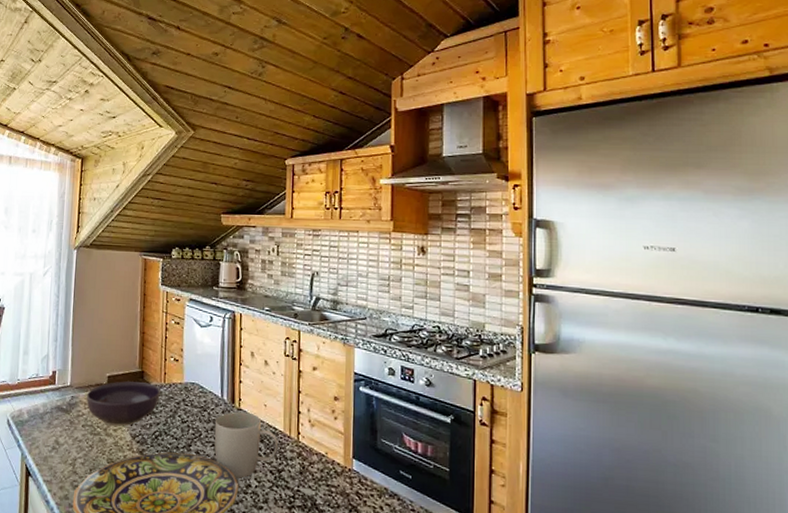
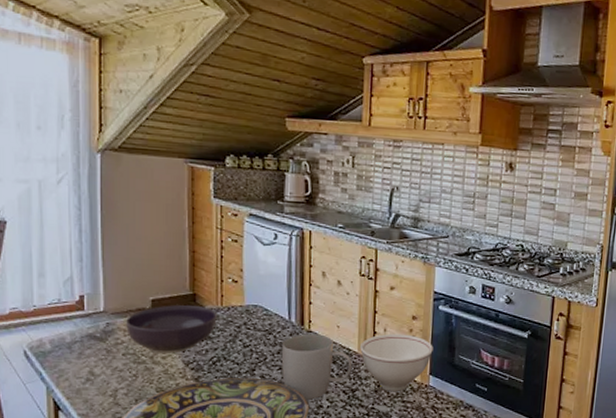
bowl: none [286,414,355,475] -> present [360,333,433,392]

